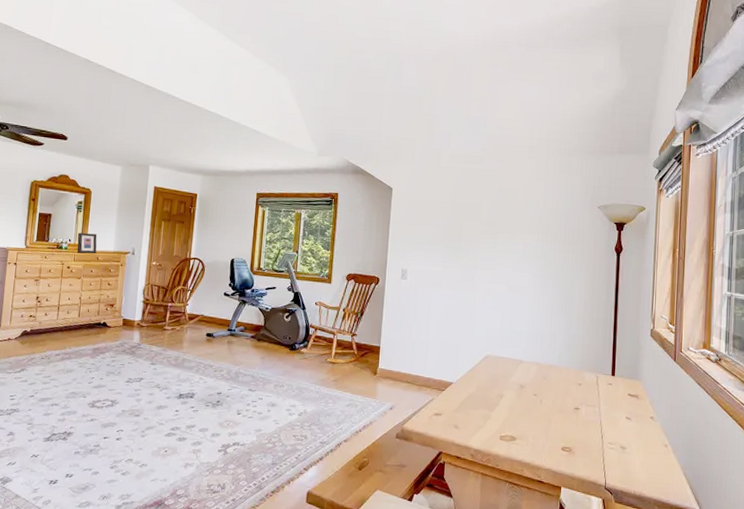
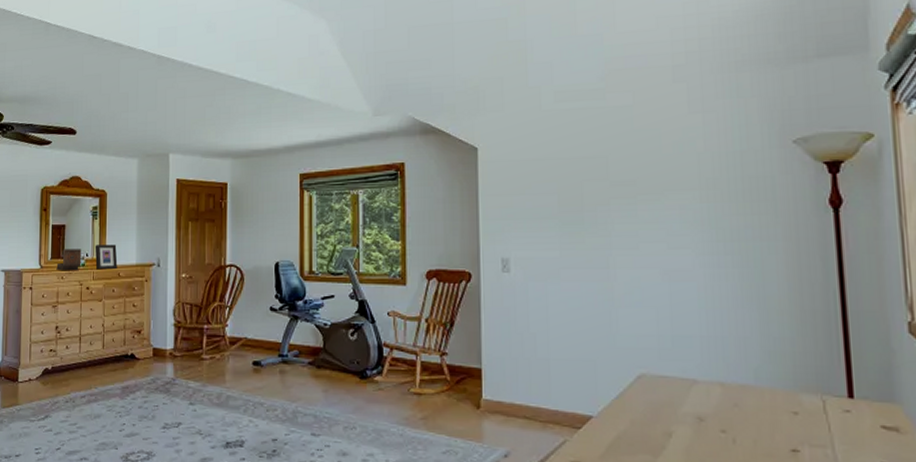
jewelry box: none [40,234,65,253] -> present [56,249,82,271]

